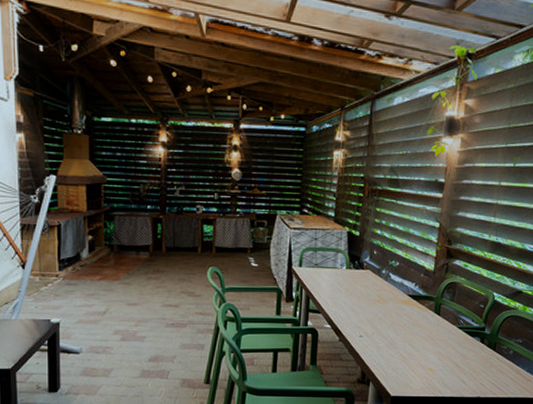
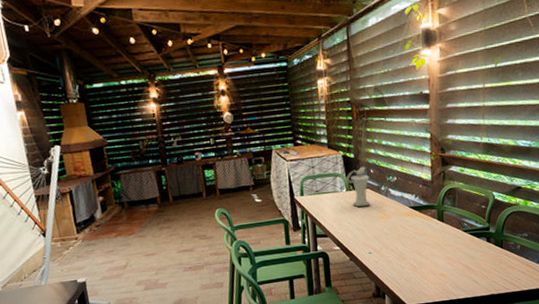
pitcher: none [347,246,372,288] -> present [346,166,371,207]

